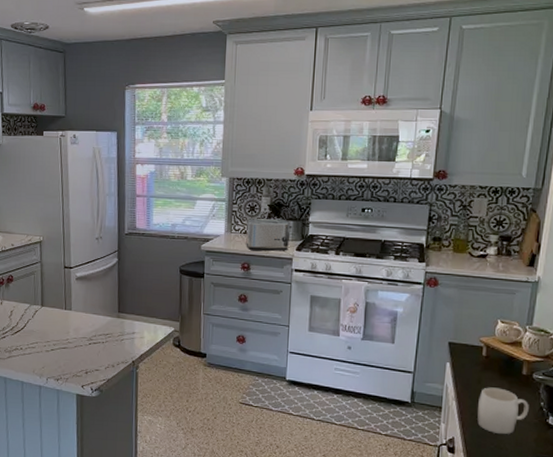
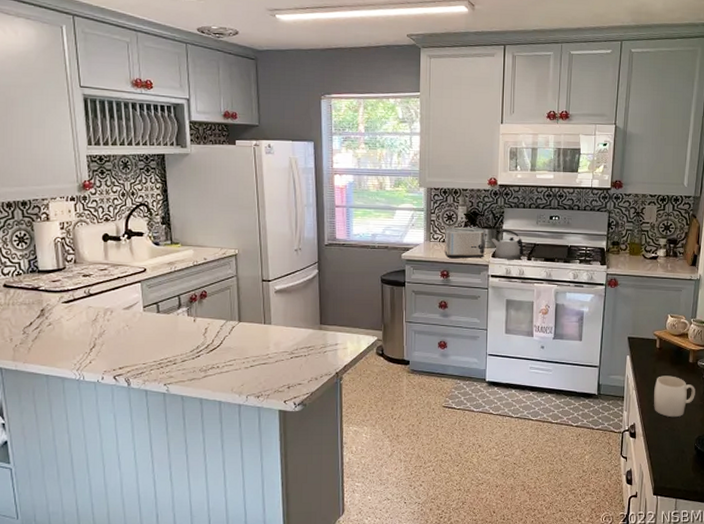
kettle: none [295,221,331,255] -> present [491,229,523,261]

